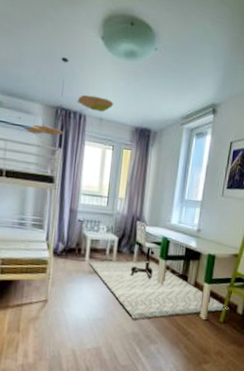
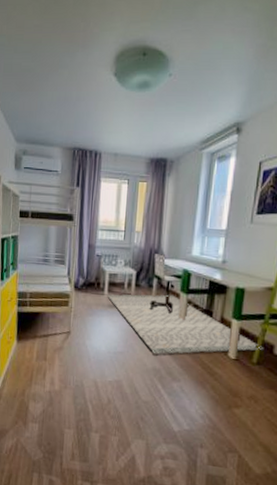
ceiling mobile: present [23,57,114,151] -> none [45,100,128,190]

